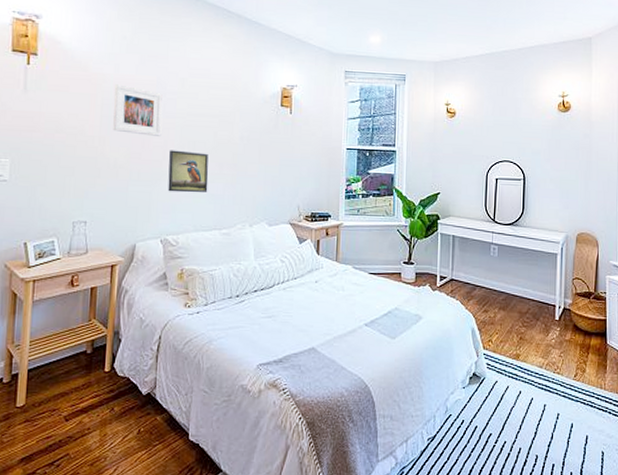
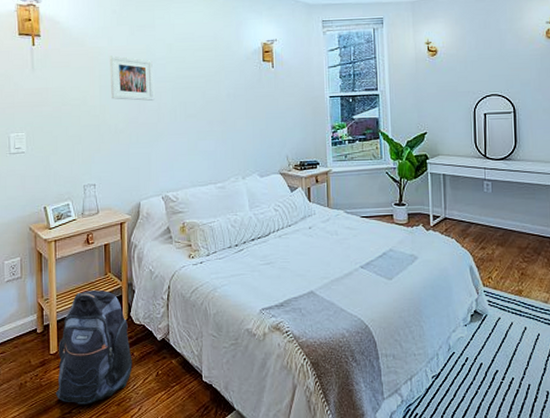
backpack: none [18,337,112,464] -> present [55,290,133,405]
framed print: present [168,150,209,193] -> none [163,112,201,152]

